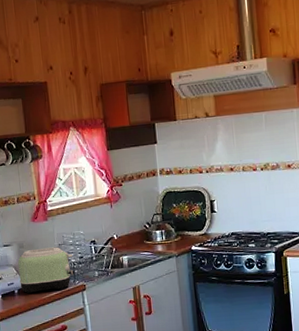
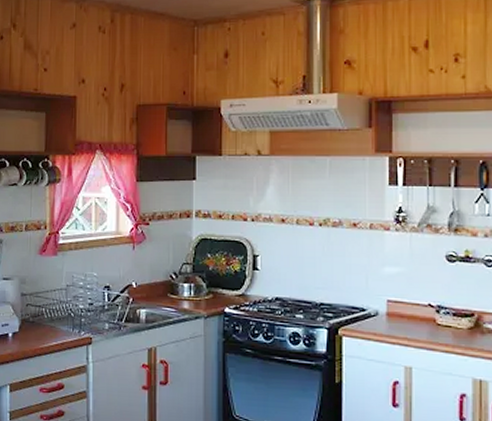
toaster: present [17,247,75,294] -> none [16,287,82,340]

